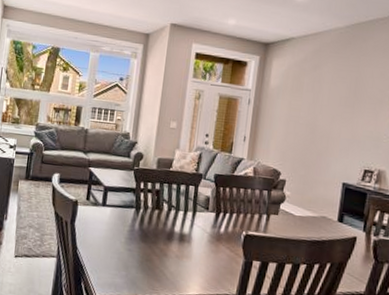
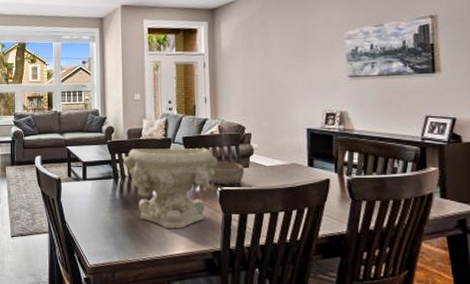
decorative bowl: none [147,179,248,270] -> present [123,148,218,229]
bowl: none [236,205,273,231] -> present [209,162,244,185]

